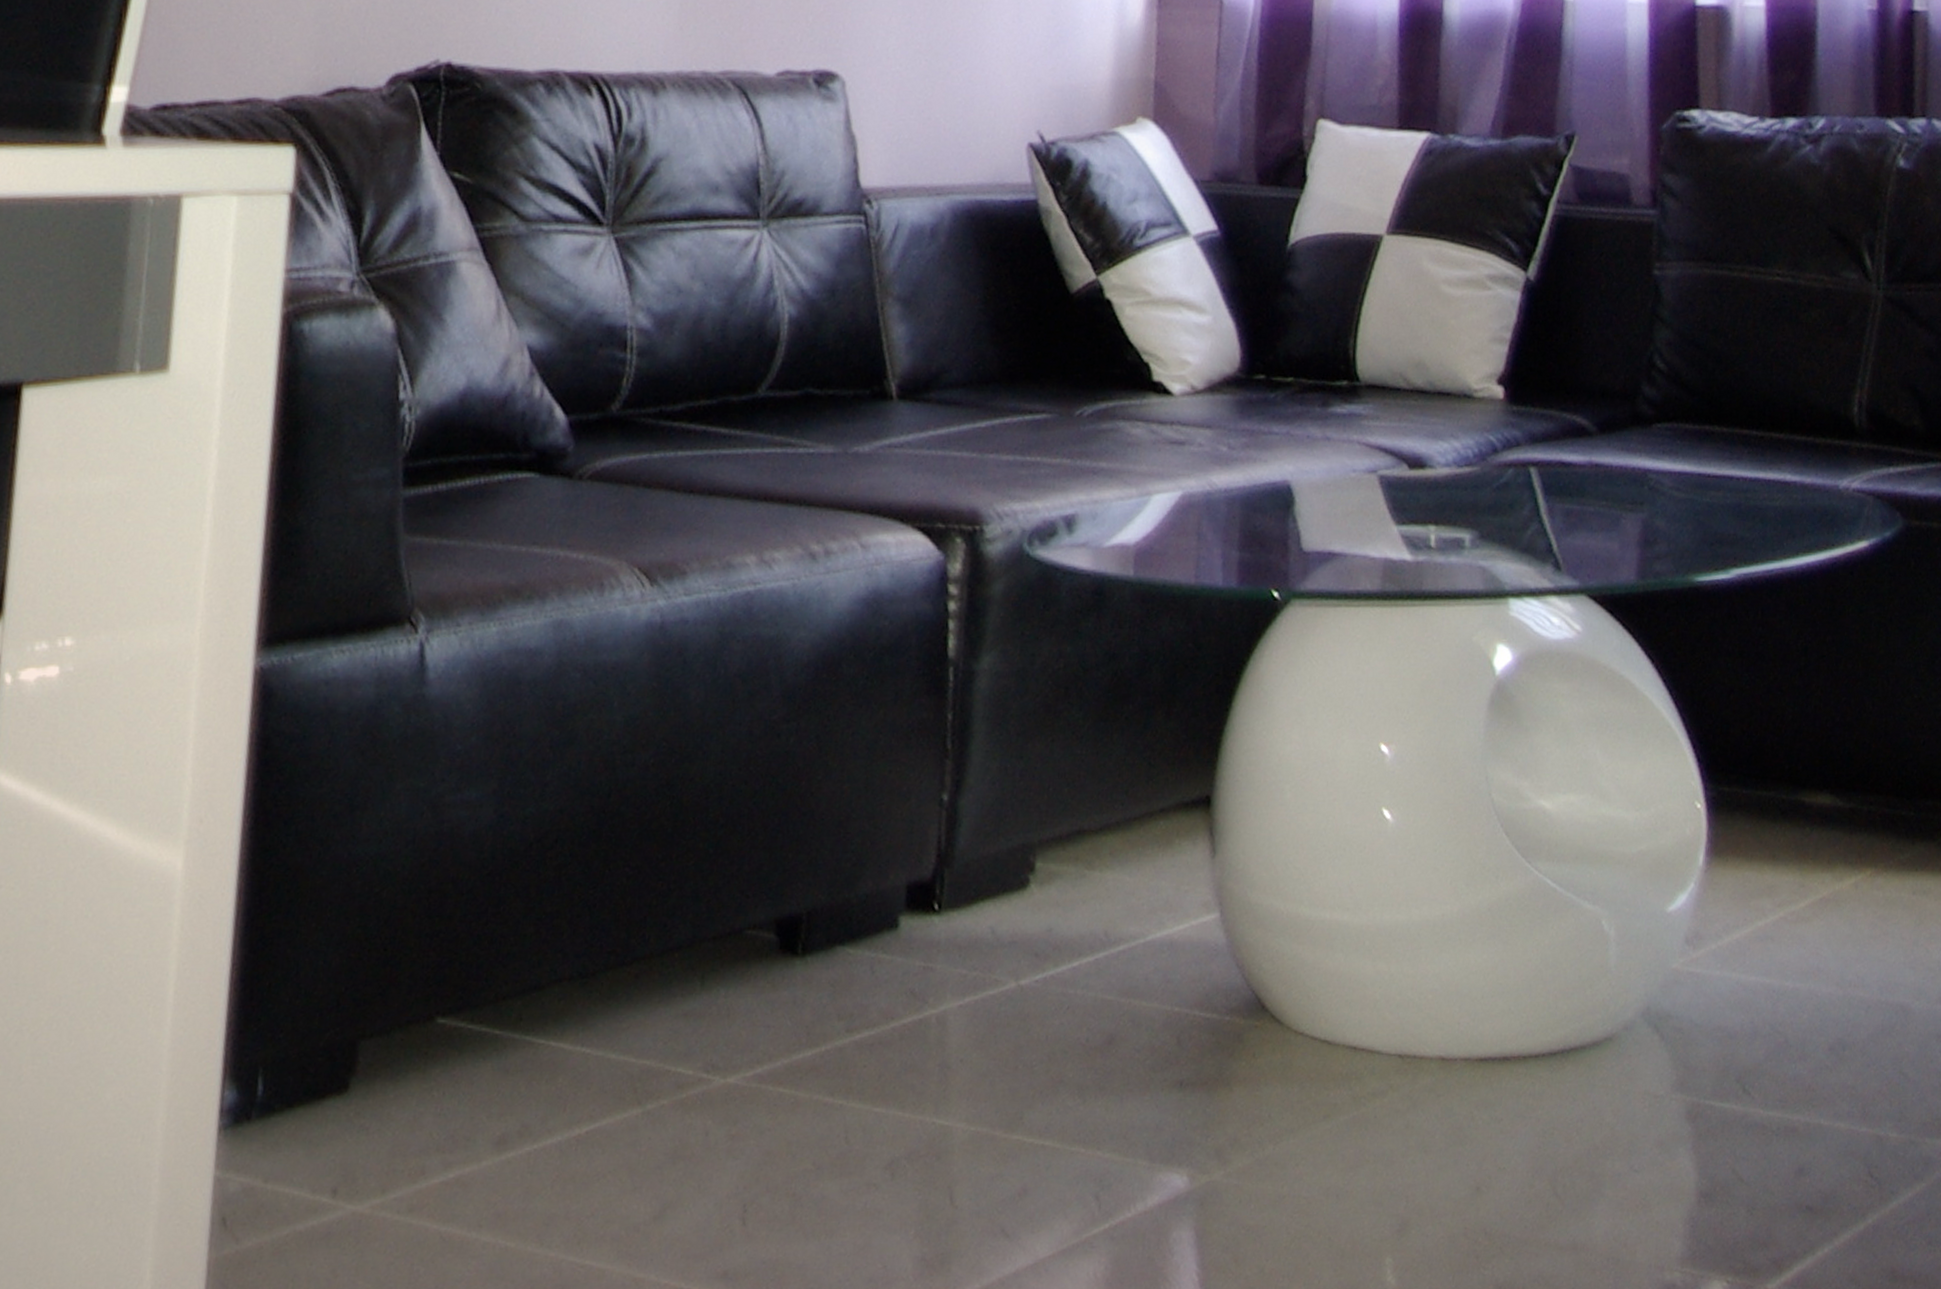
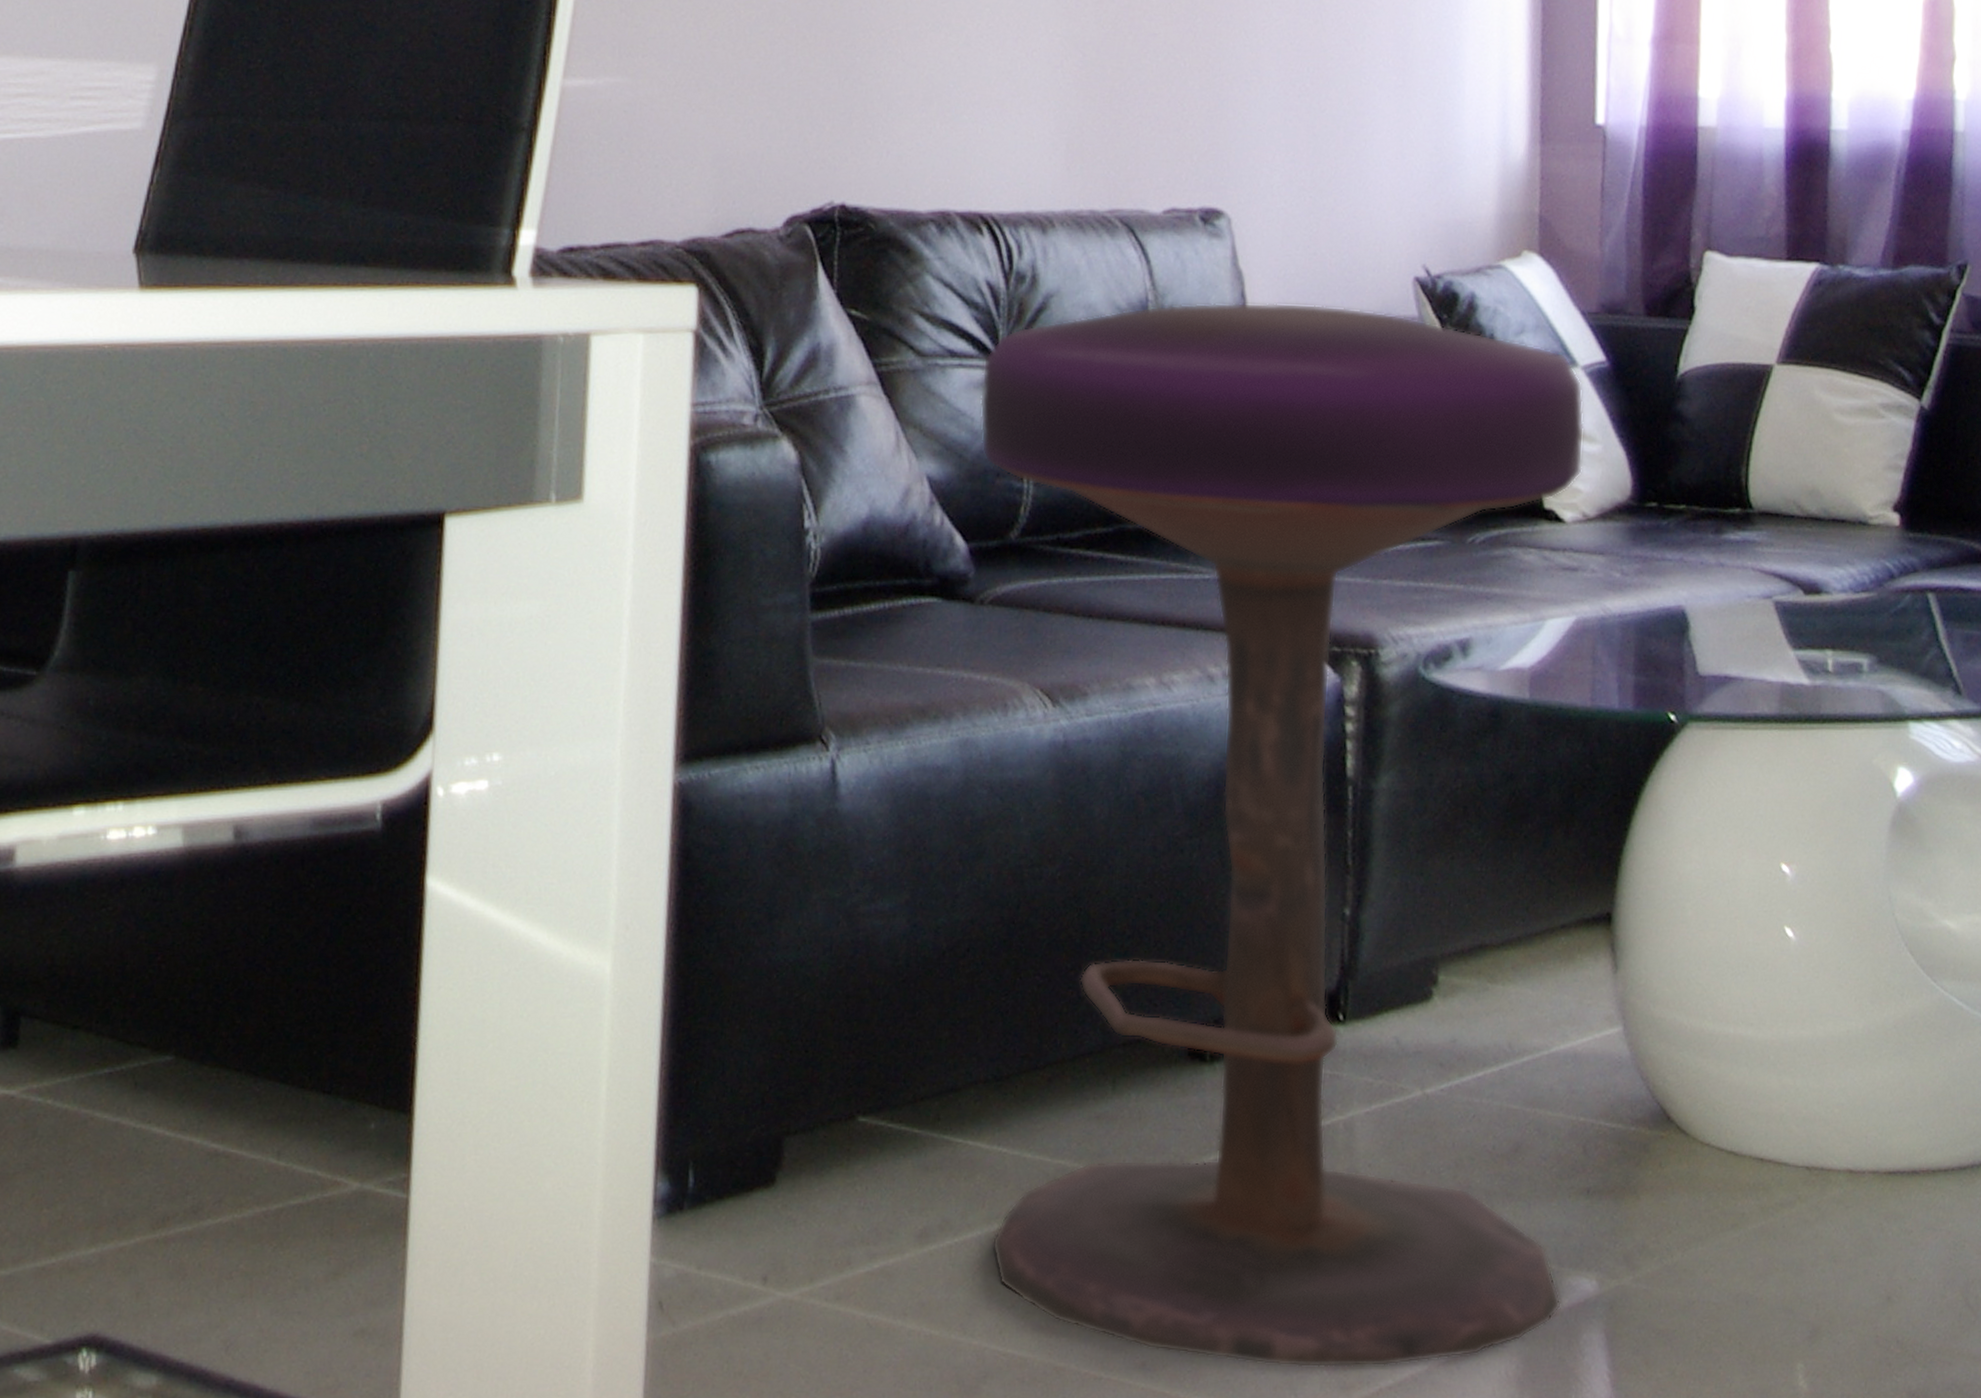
stool: none [572,167,1195,1274] -> present [979,302,1585,1368]

